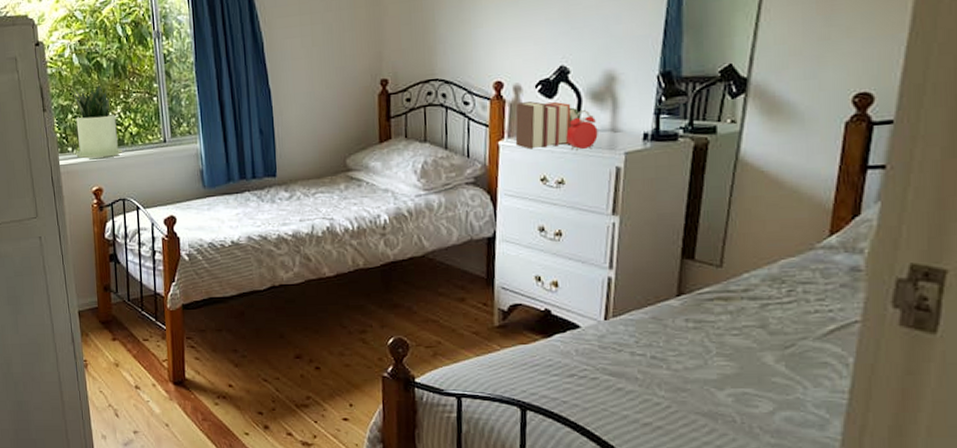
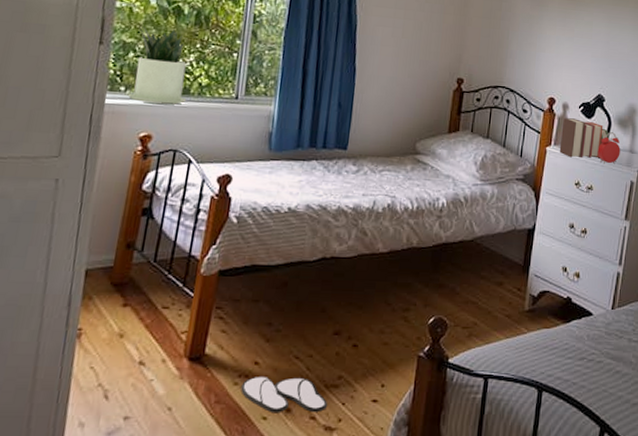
slippers: none [221,398,301,429] -> present [241,377,327,412]

